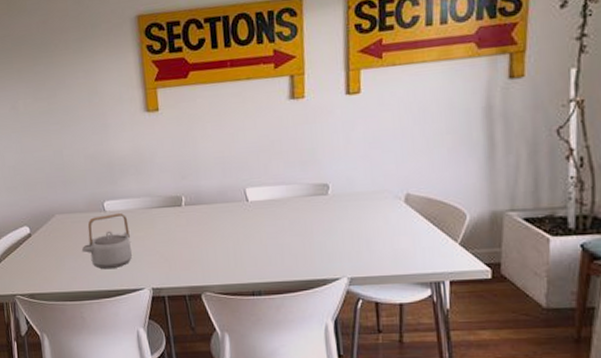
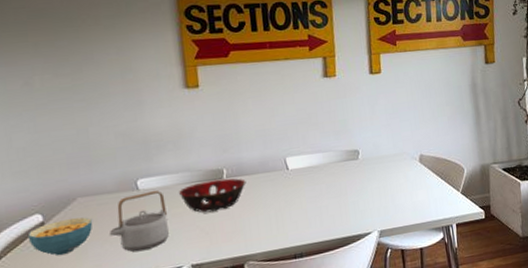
cereal bowl: none [19,232,69,265] -> present [27,217,93,256]
decorative bowl: none [140,206,204,239] -> present [178,178,246,213]

